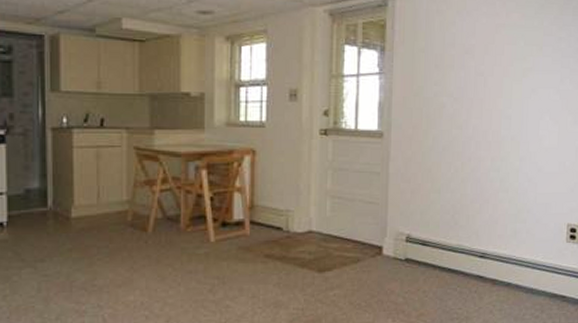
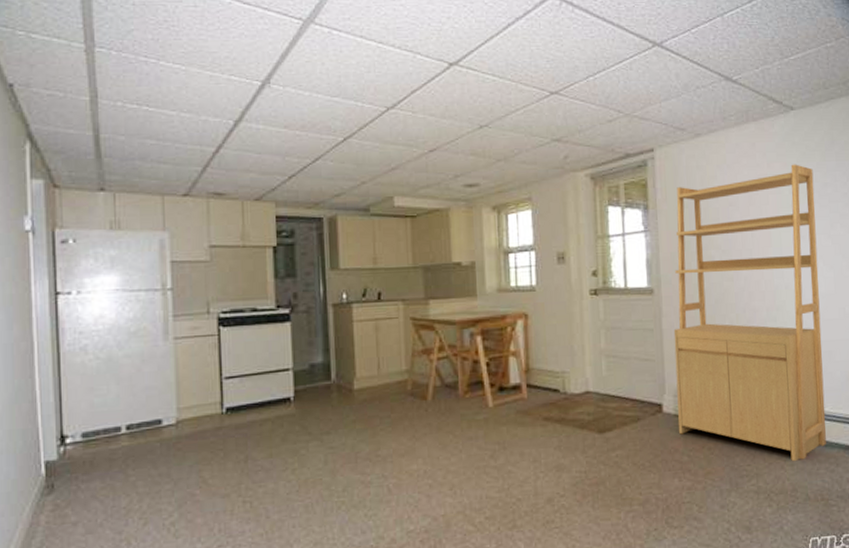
shelving unit: none [397,15,550,307] -> present [673,164,826,462]

